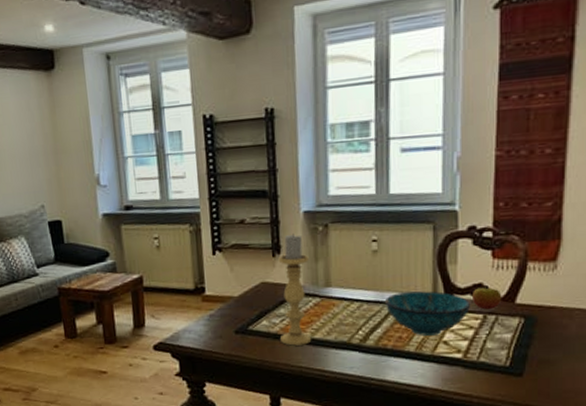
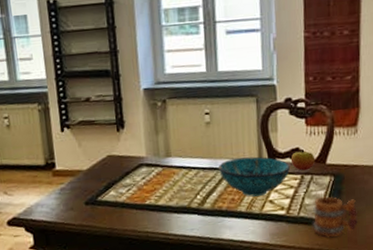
candle holder: present [278,234,312,346] -> none [122,109,156,213]
mug: none [495,341,553,388] -> present [313,196,359,237]

